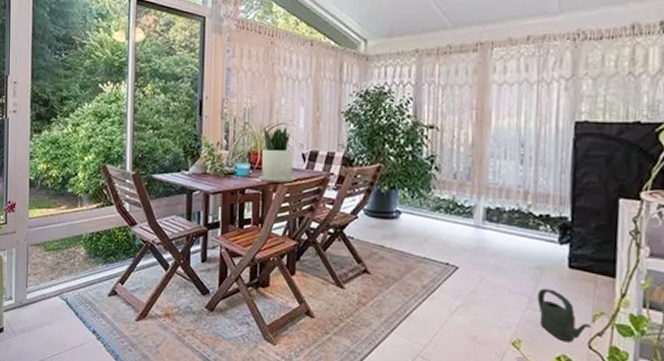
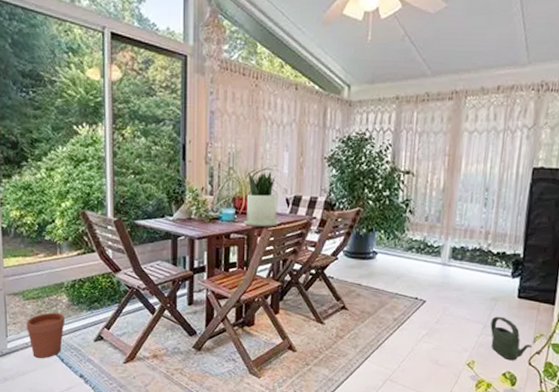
flowerpot: none [45,264,81,311] -> present [26,312,65,358]

